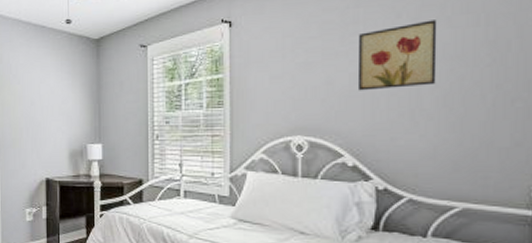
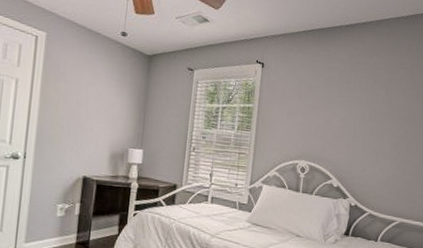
wall art: present [357,20,437,91] -> none [345,89,397,135]

